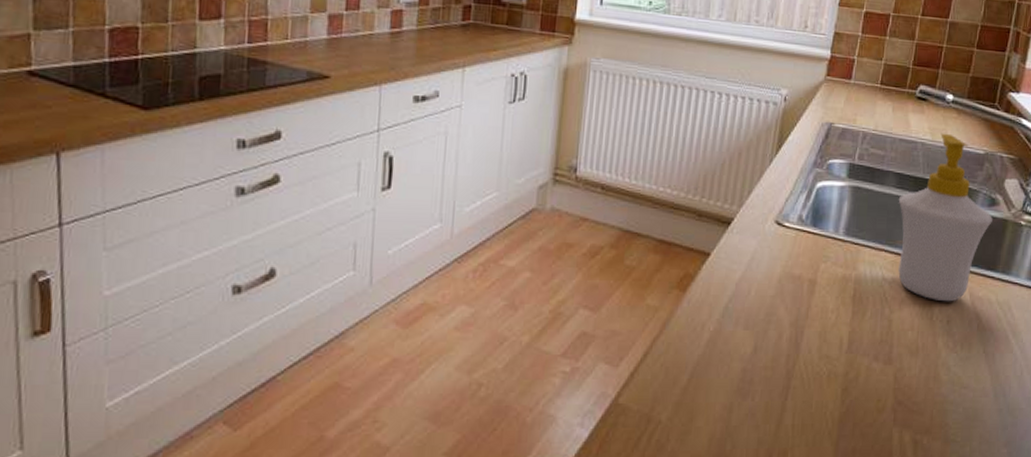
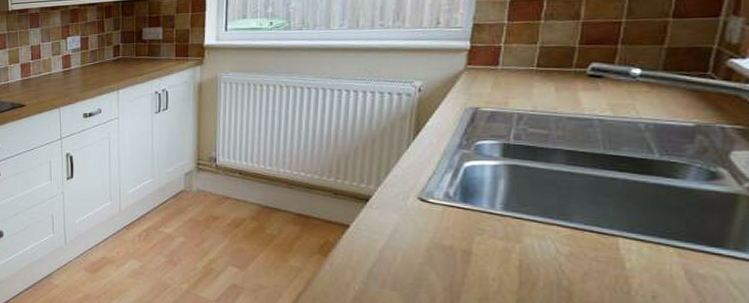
soap bottle: present [898,133,993,302] -> none [571,108,714,278]

